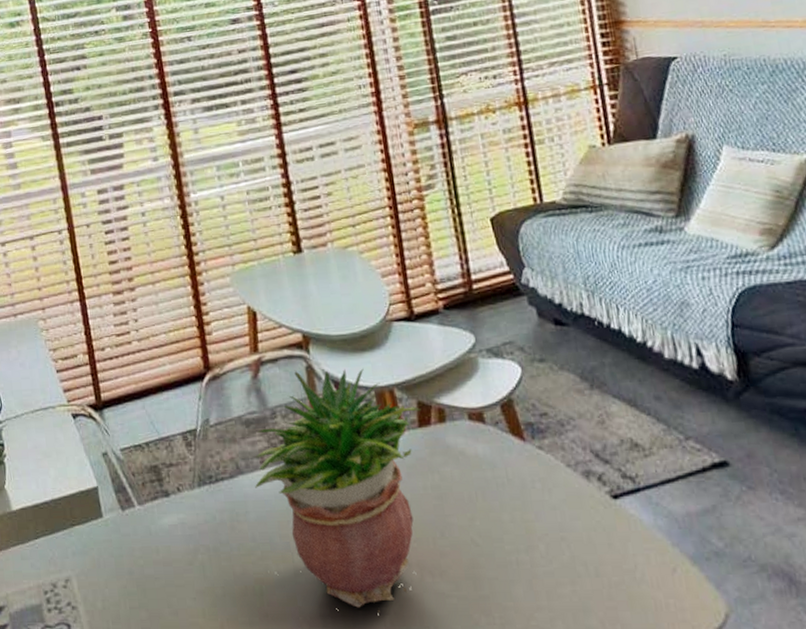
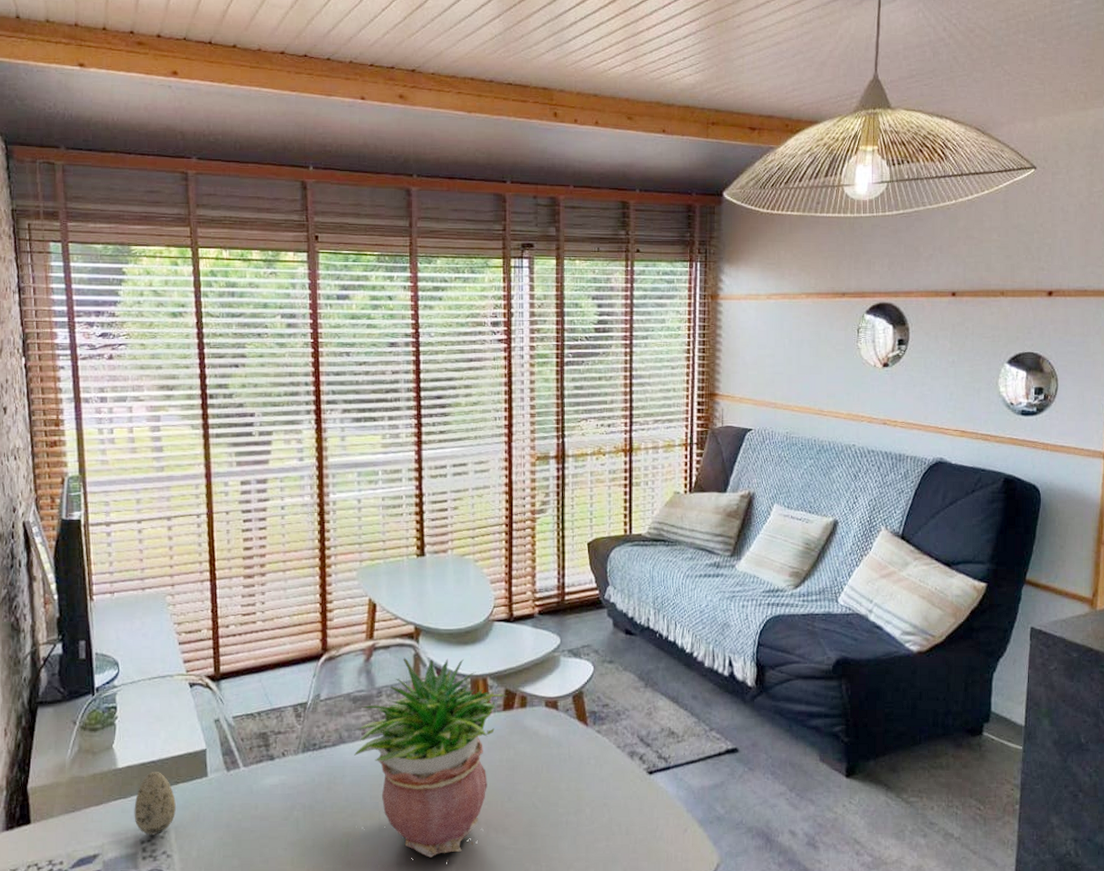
decorative egg: none [33,513,75,585] -> present [134,772,176,836]

